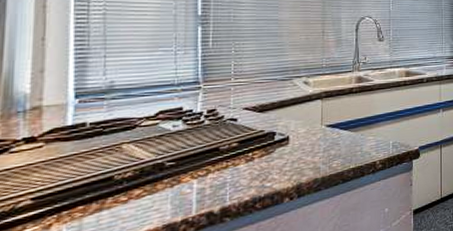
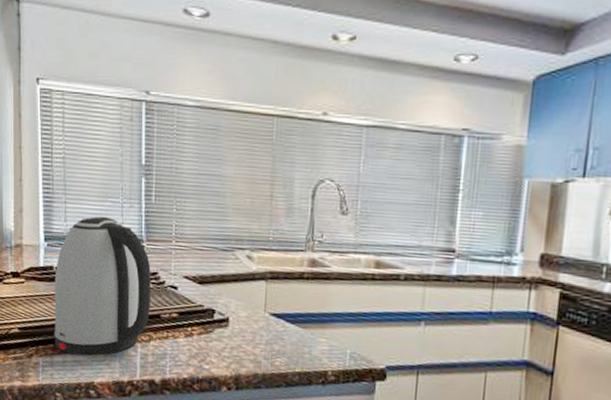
kettle: none [84,65,209,211] -> present [54,216,152,356]

